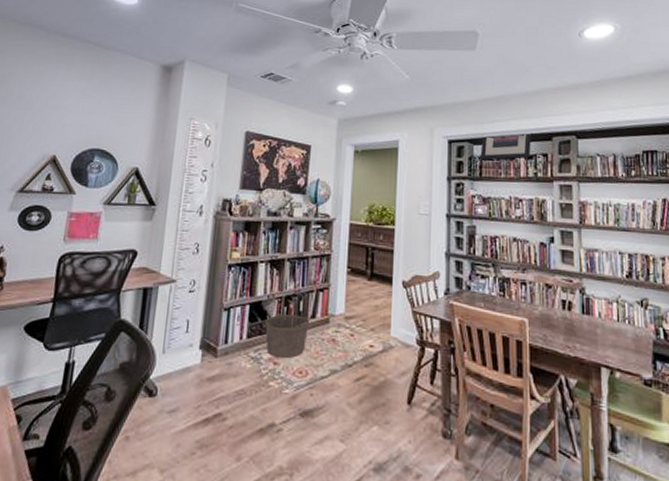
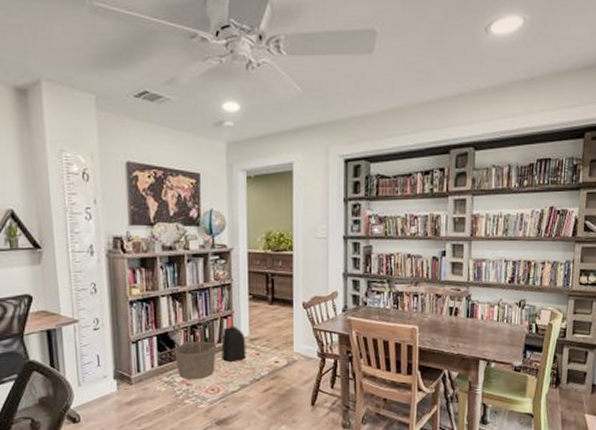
backpack: none [314,300,341,343] -> present [221,325,247,363]
picture frame: present [480,132,532,161] -> none [377,146,430,179]

